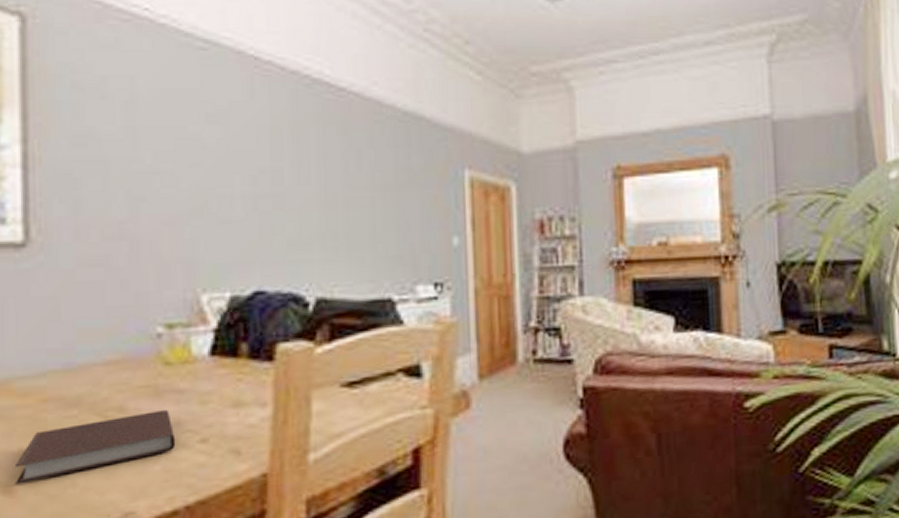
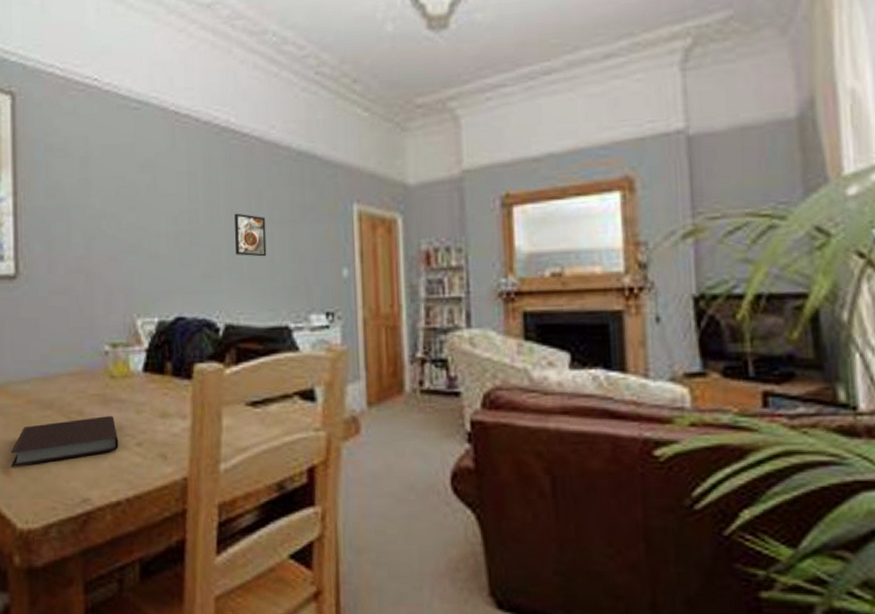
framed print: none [328,175,367,224] -> present [235,213,267,257]

